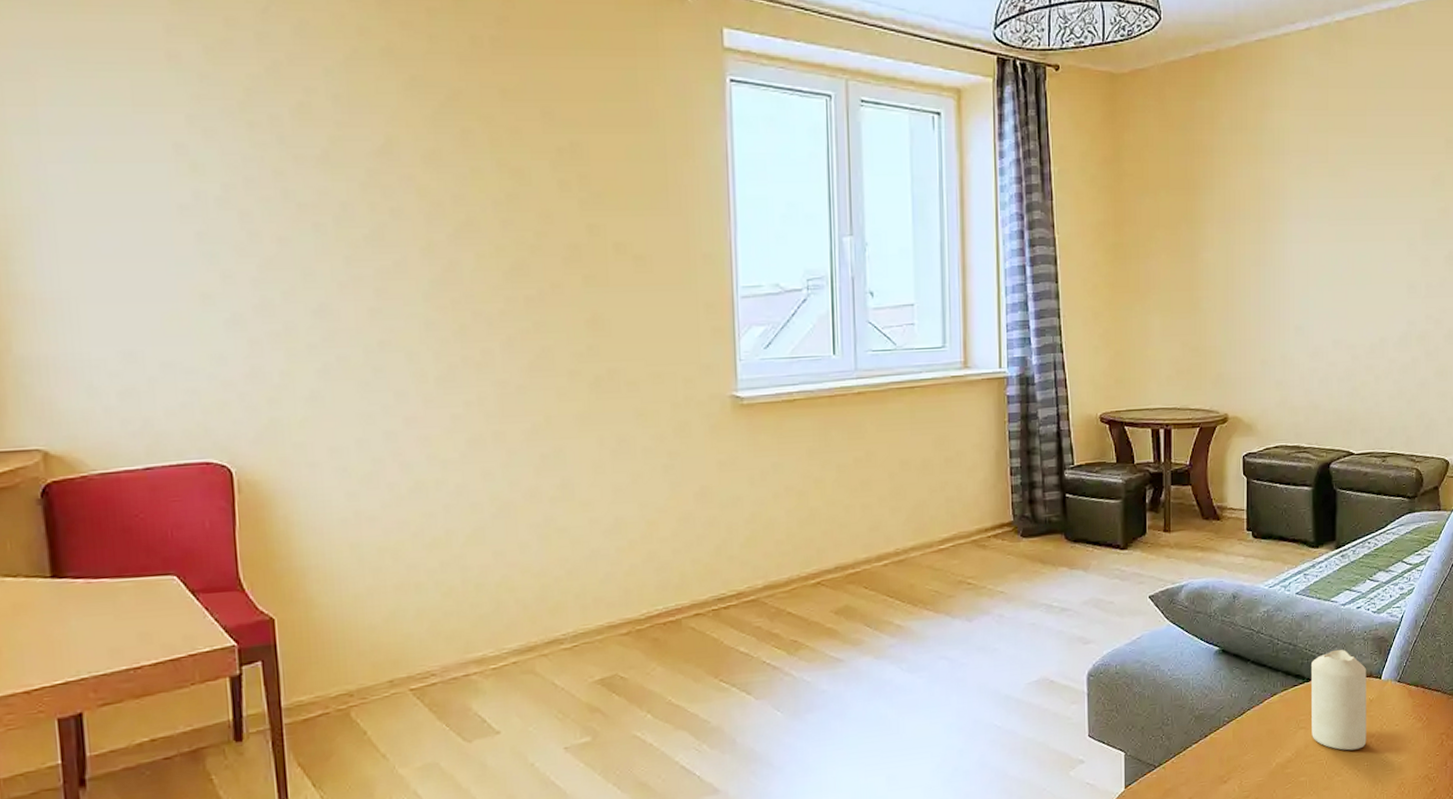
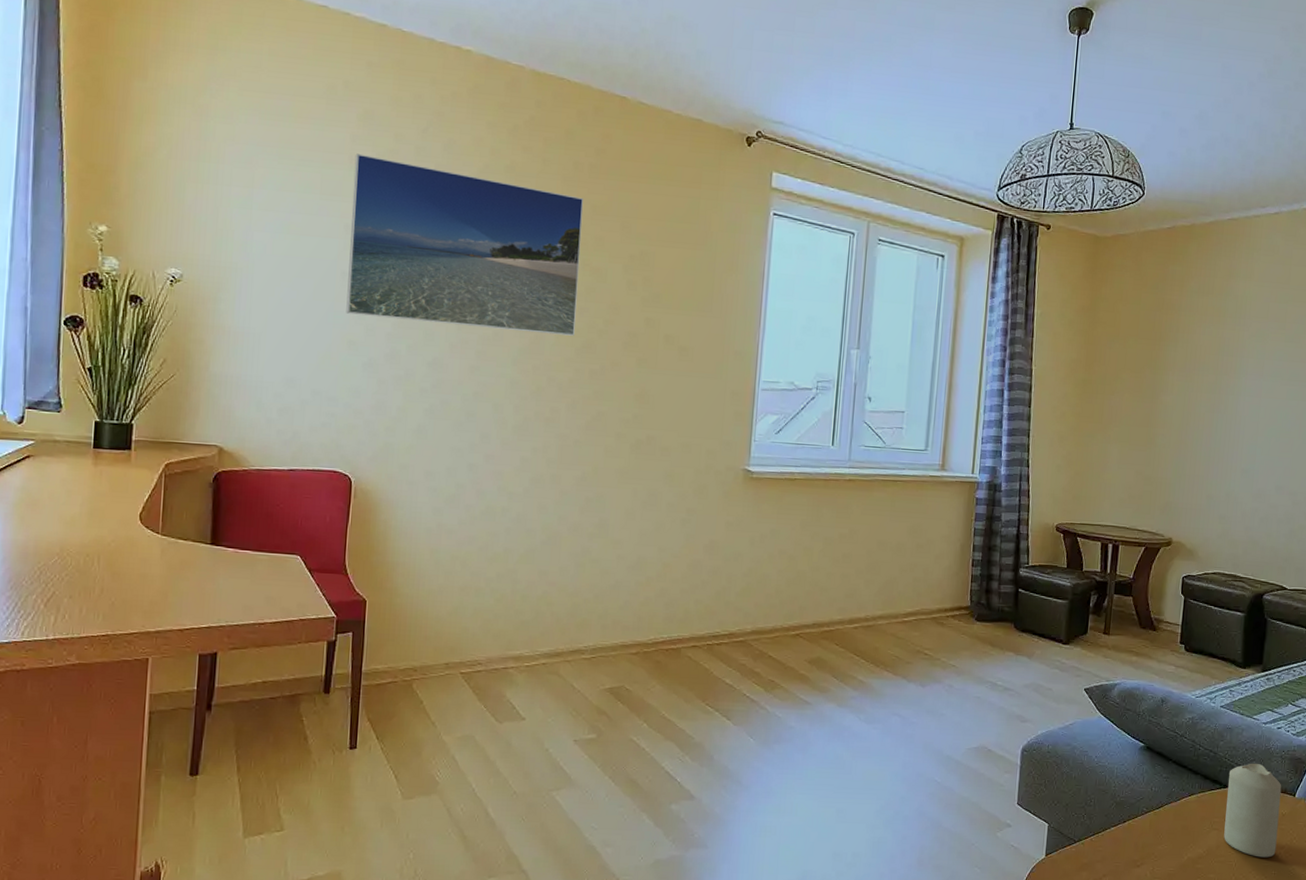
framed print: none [173,48,499,260] -> present [346,153,584,336]

